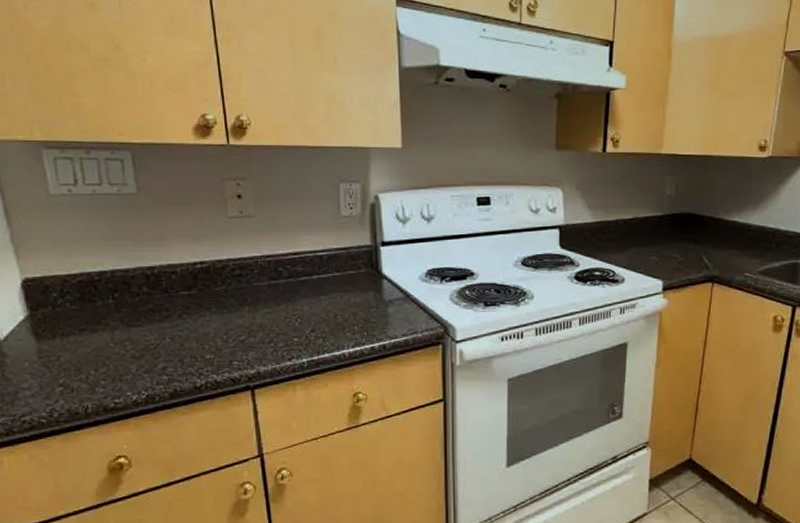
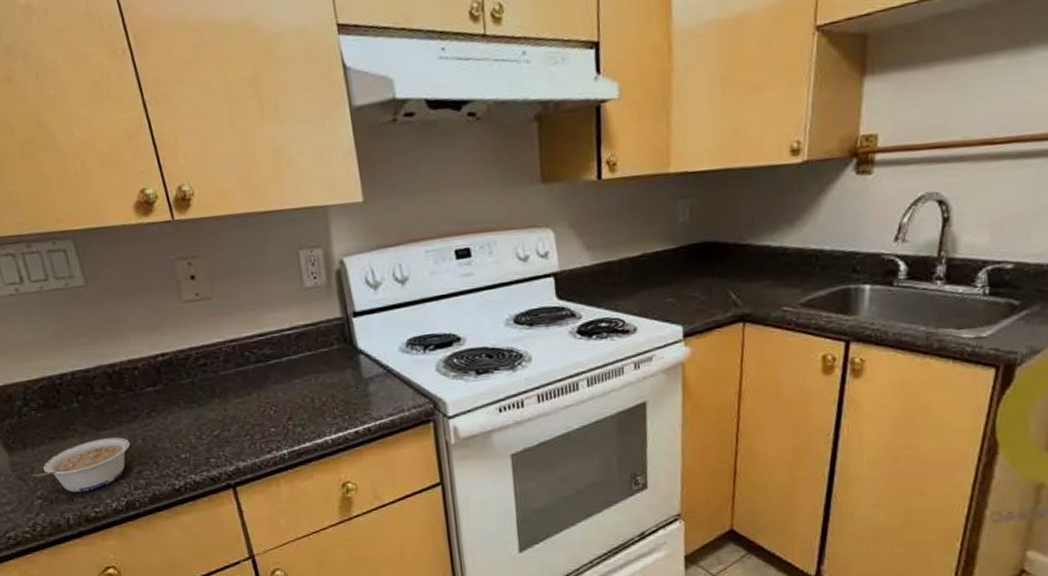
legume: none [57,335,159,383] -> present [32,437,131,493]

